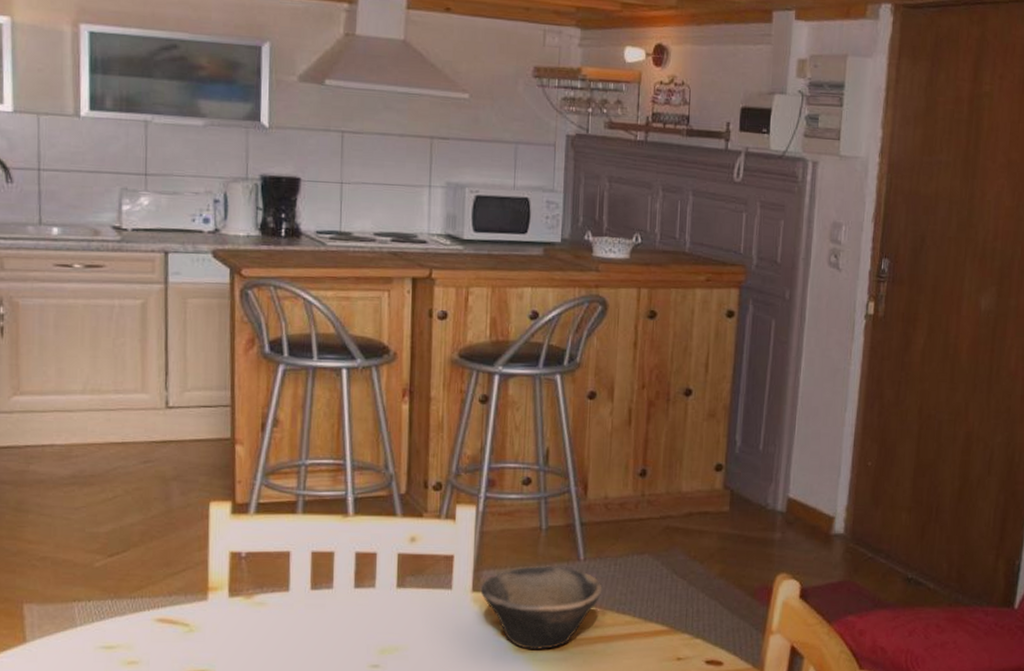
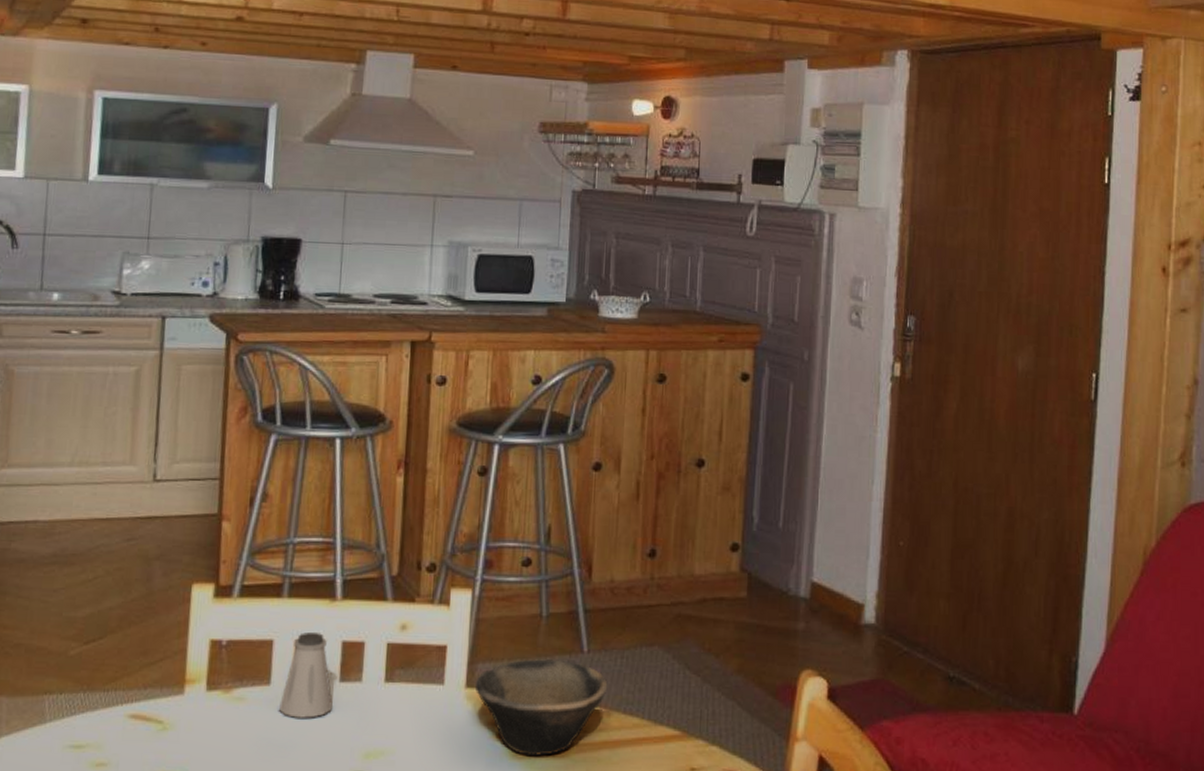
saltshaker: none [299,545,349,620] -> present [279,632,333,718]

